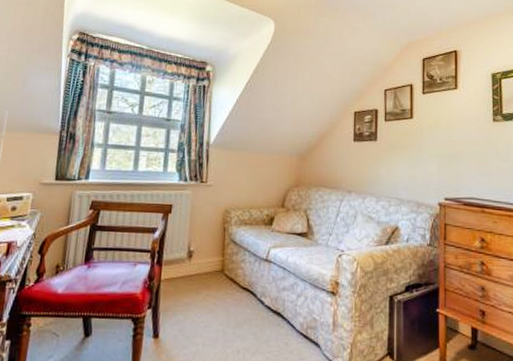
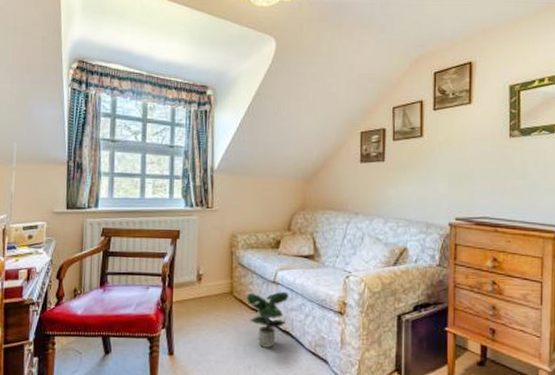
potted plant: none [237,270,281,330] -> present [245,291,289,348]

